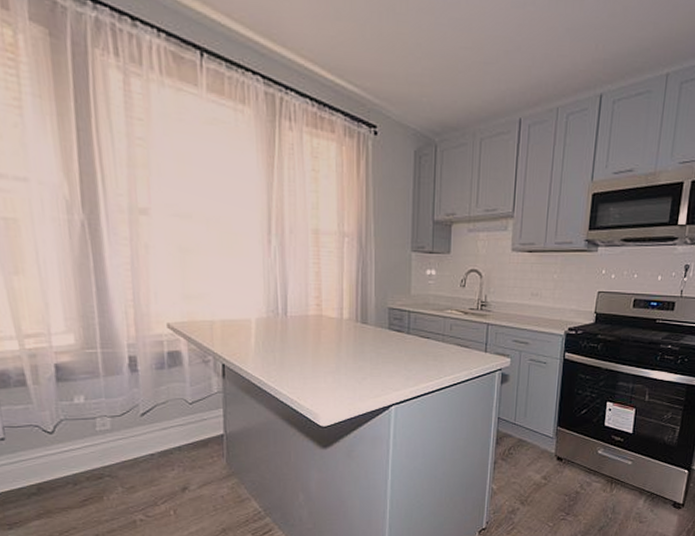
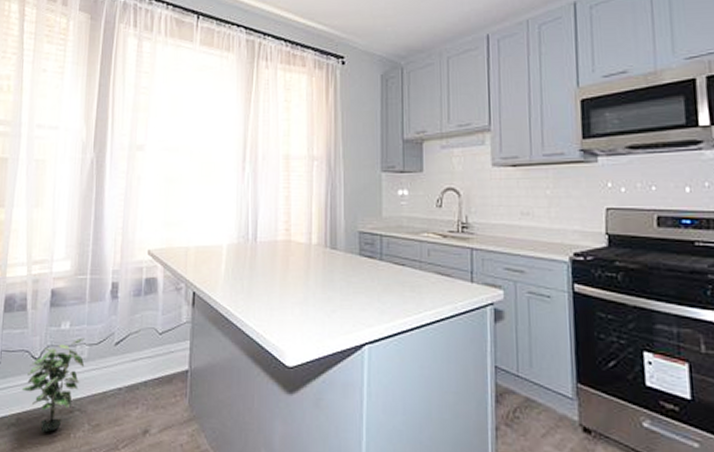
potted plant: none [37,411,109,498] -> present [21,338,85,433]

